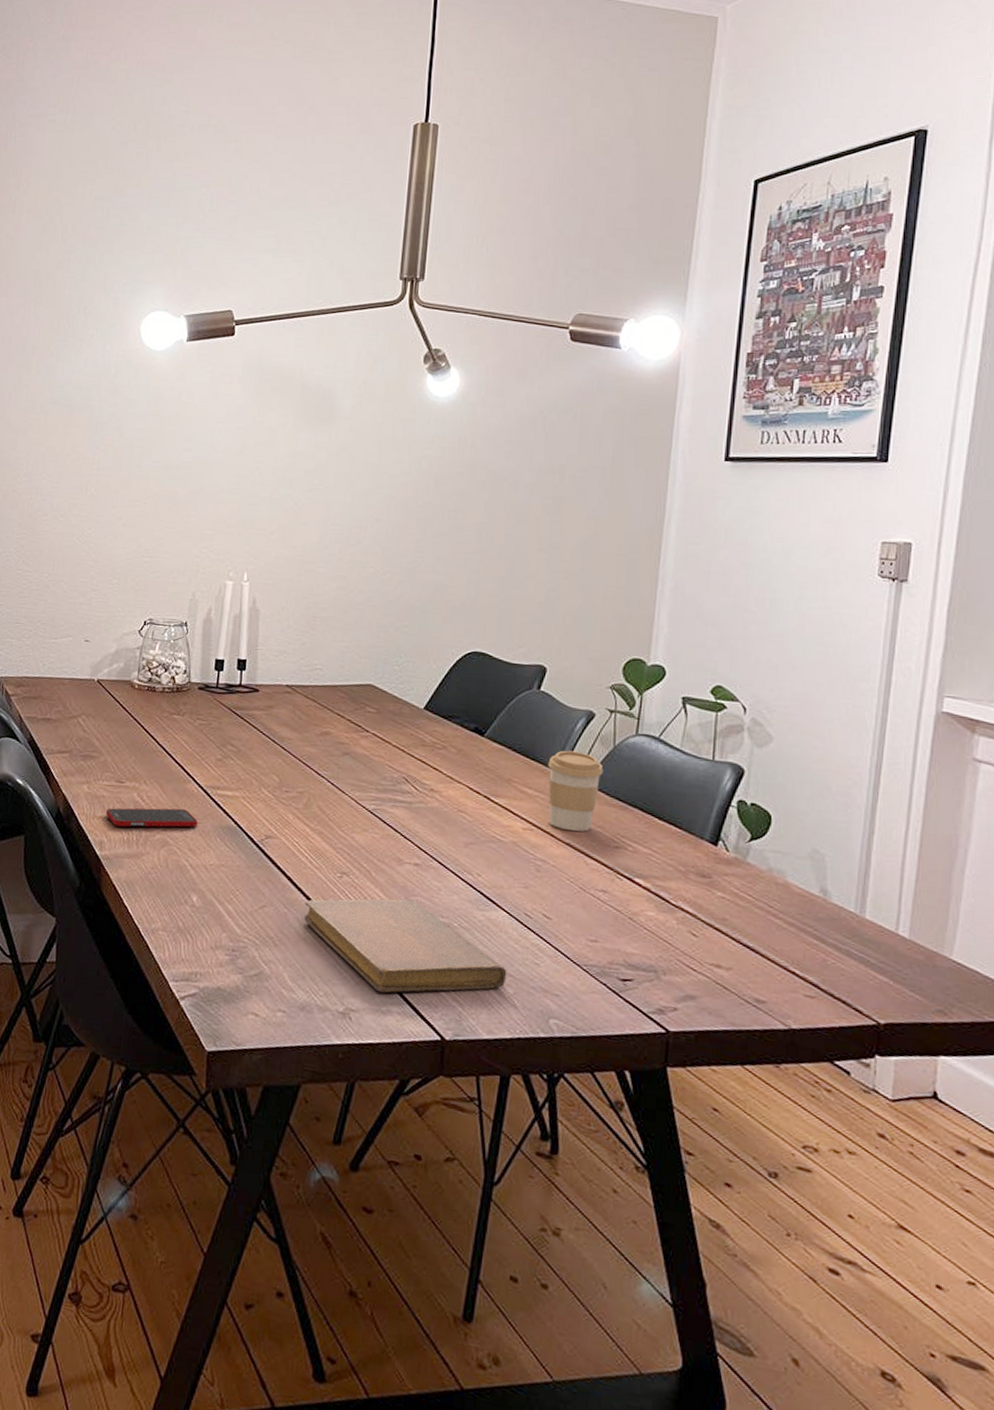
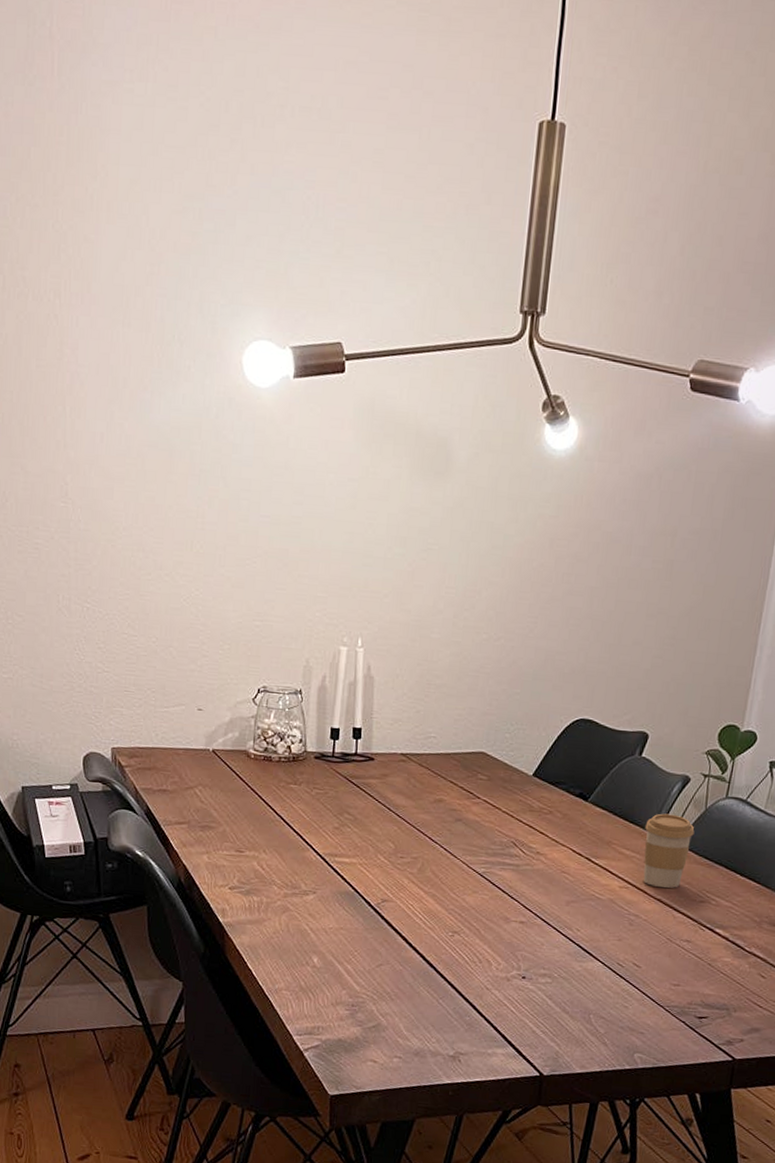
cell phone: present [106,808,198,828] -> none [227,875,317,895]
notebook: present [303,898,507,993] -> none [418,954,600,1038]

